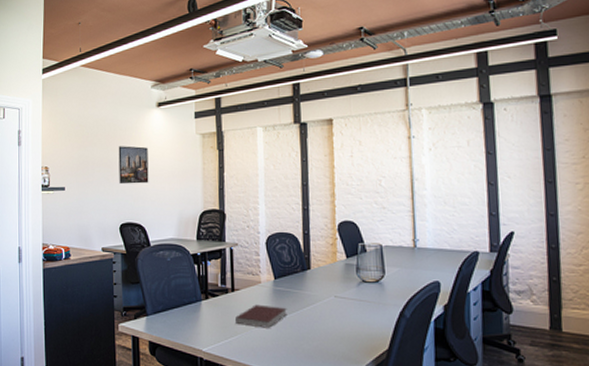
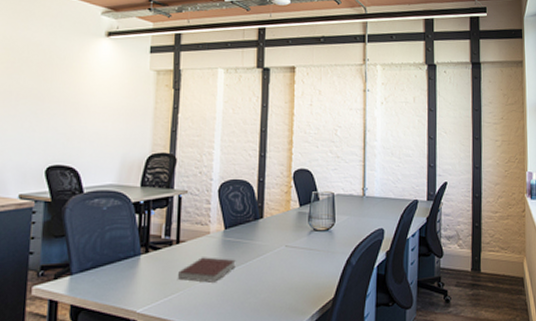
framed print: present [118,146,149,185] -> none [50,76,91,121]

